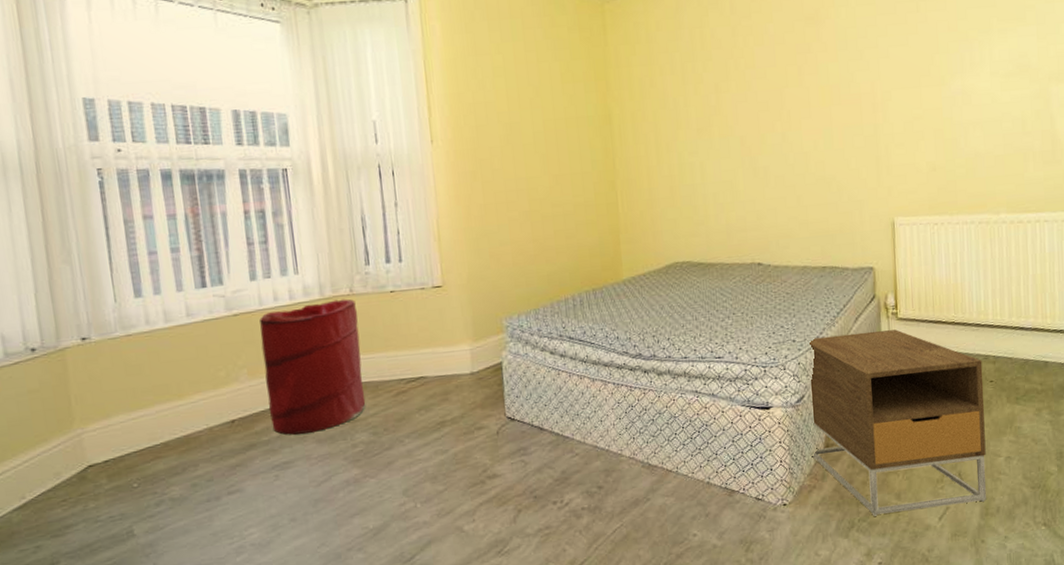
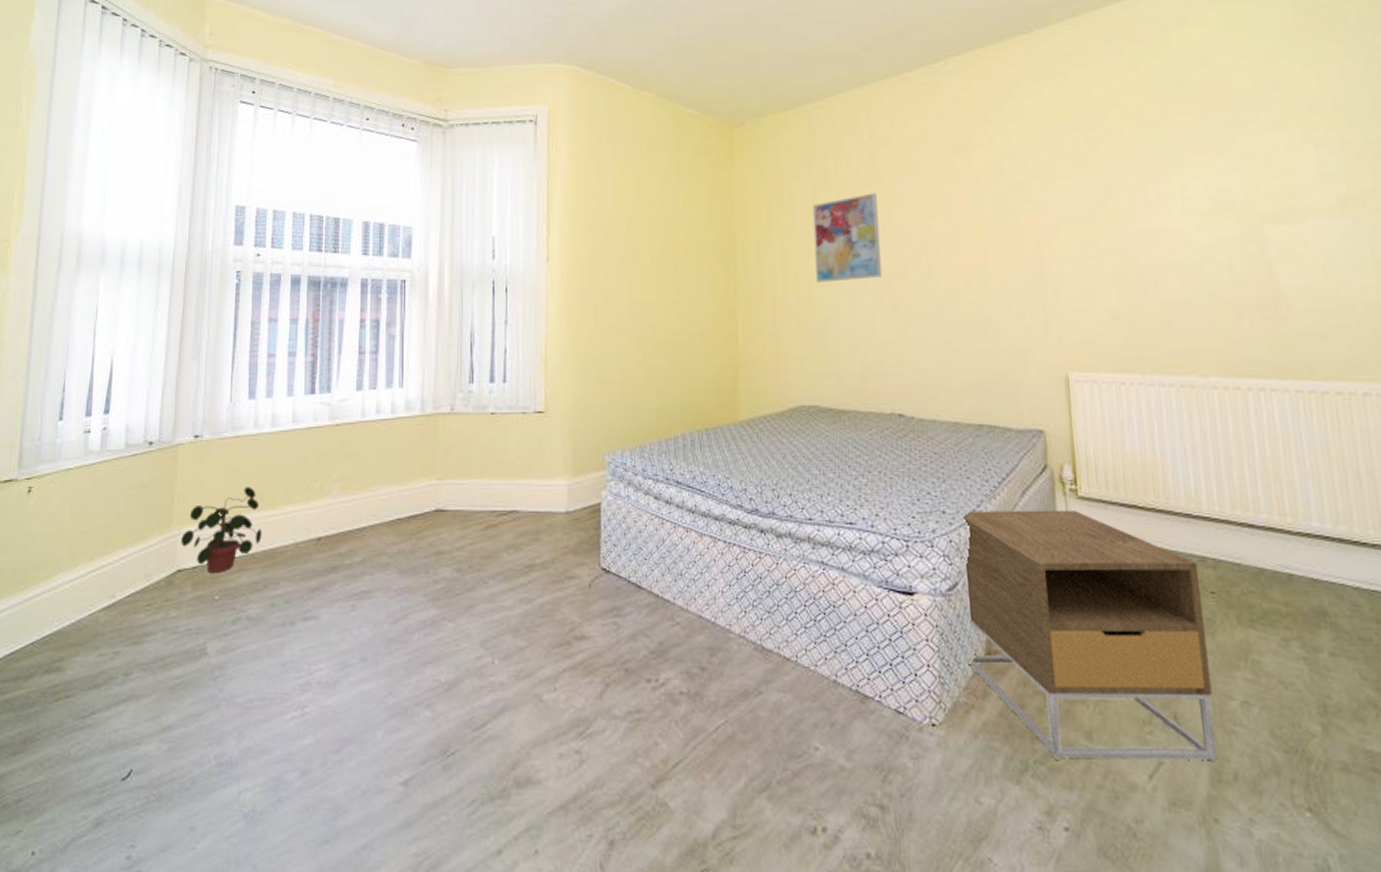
potted plant: none [86,381,173,464] -> present [181,487,262,573]
laundry hamper: present [260,299,366,435] -> none [357,417,456,561]
wall art: none [681,65,744,151] -> present [812,193,883,283]

